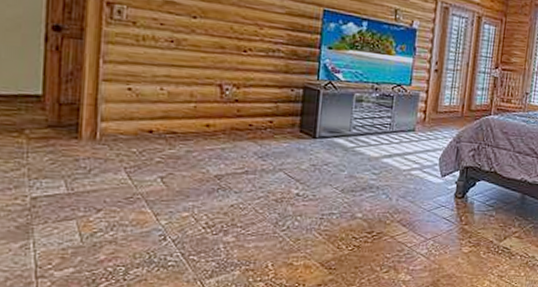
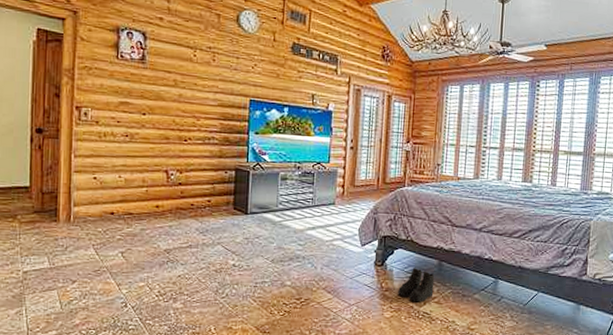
boots: none [478,201,517,237] -> present [398,268,435,303]

